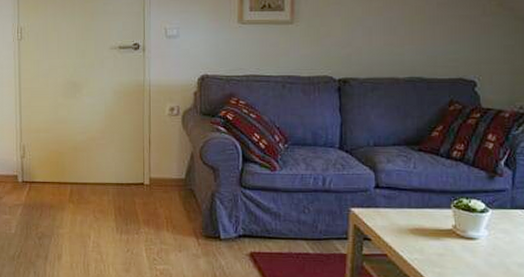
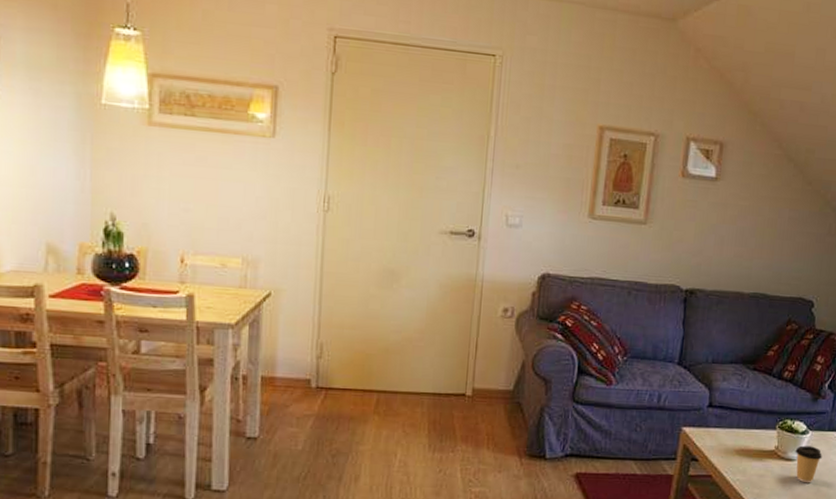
coffee cup: none [475,224,508,263] -> present [795,445,822,483]

